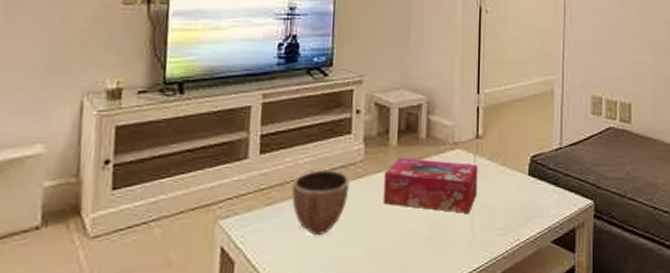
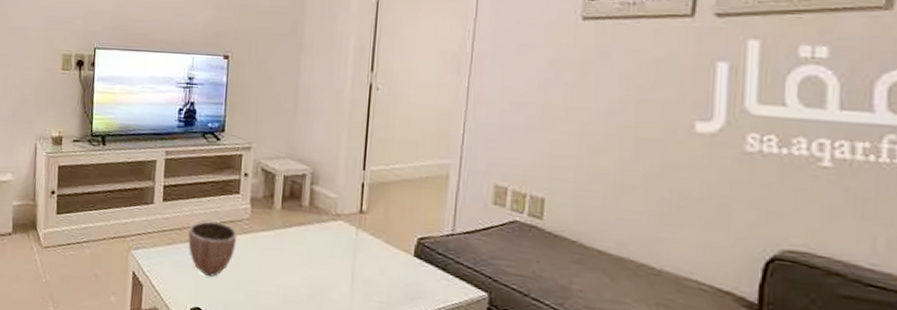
tissue box: present [383,157,478,213] -> none [266,220,360,282]

